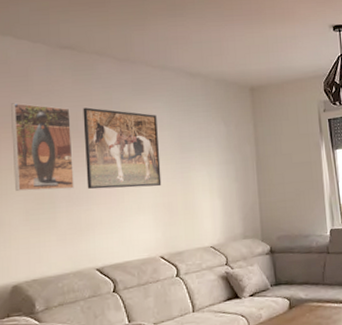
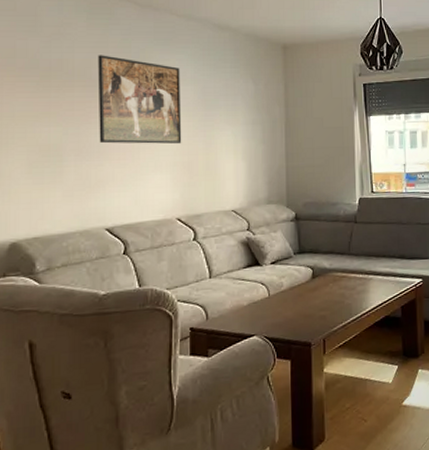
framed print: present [11,103,74,192] -> none [15,44,85,142]

